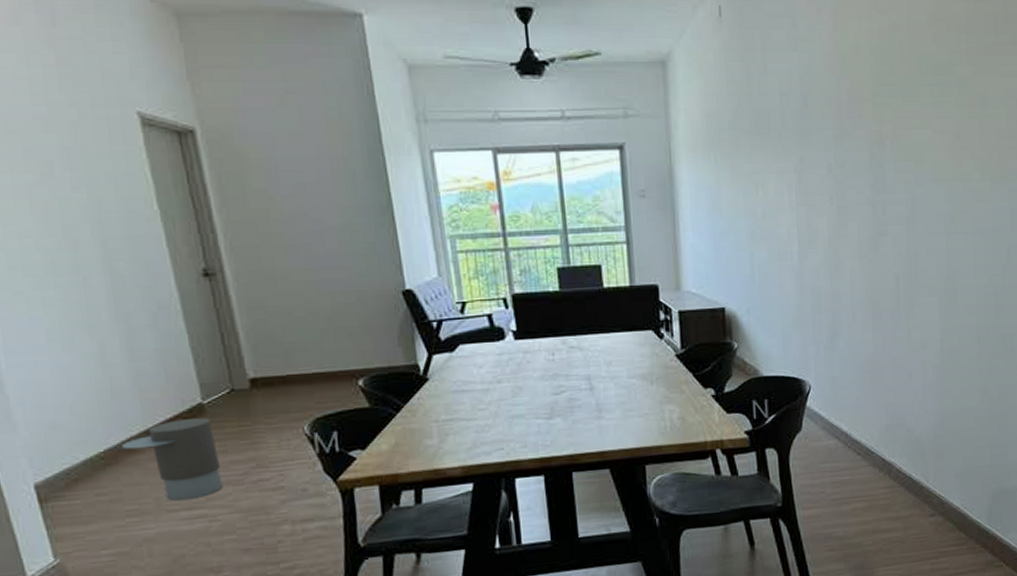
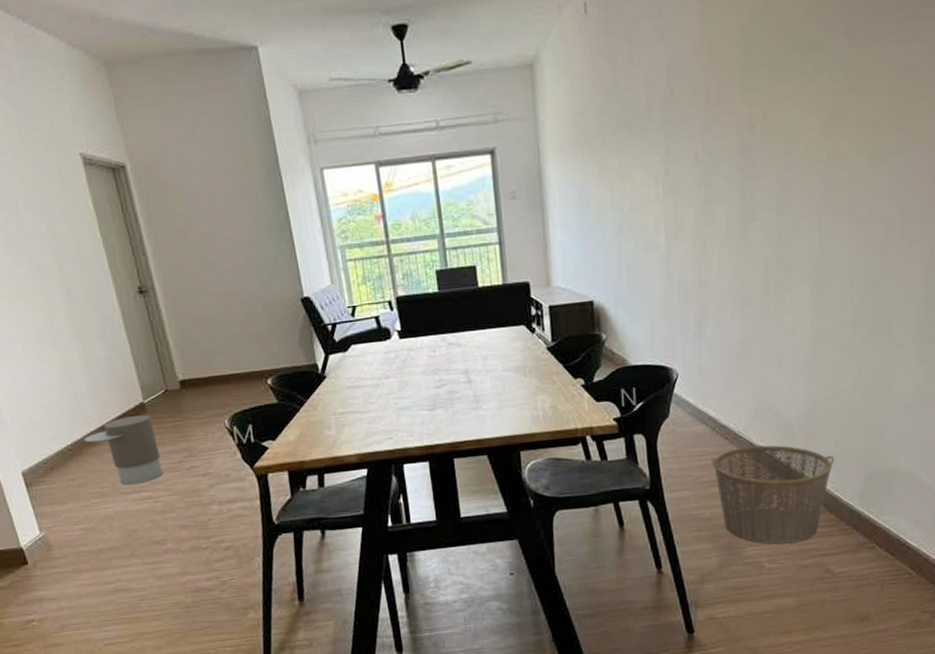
basket: none [843,460,963,564] -> present [711,444,834,545]

